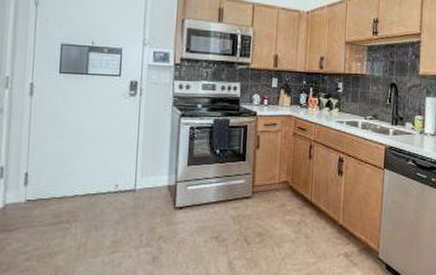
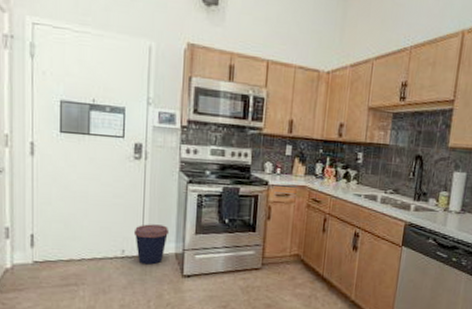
coffee cup: none [127,157,163,198] -> present [133,224,170,265]

